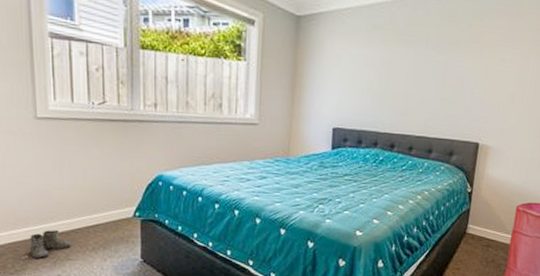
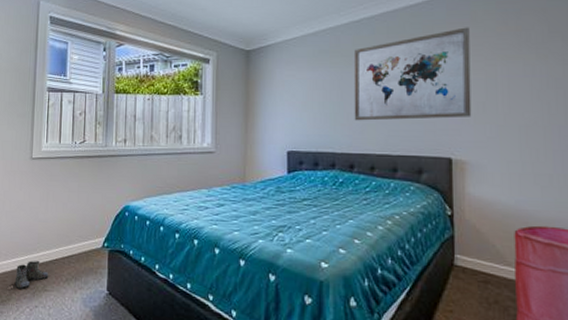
wall art: none [399,19,514,107] -> present [353,27,472,121]

